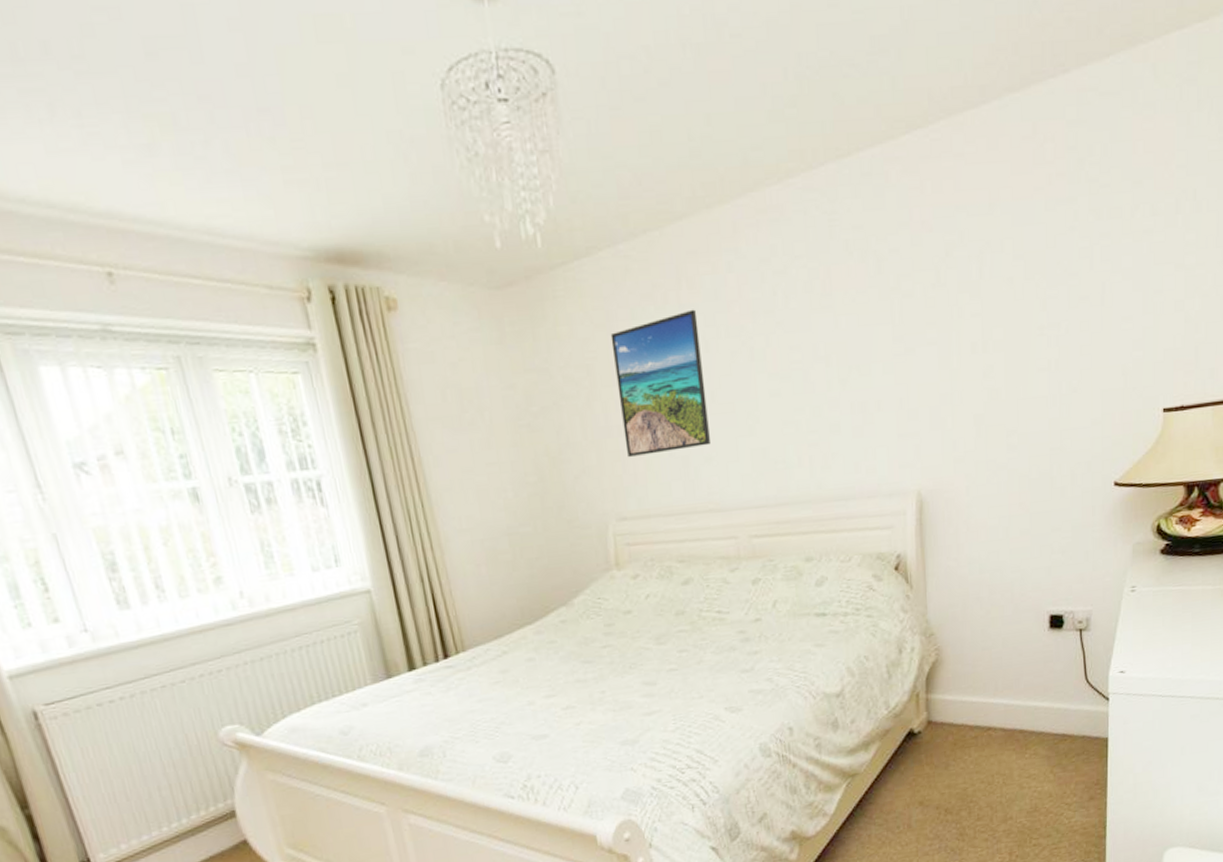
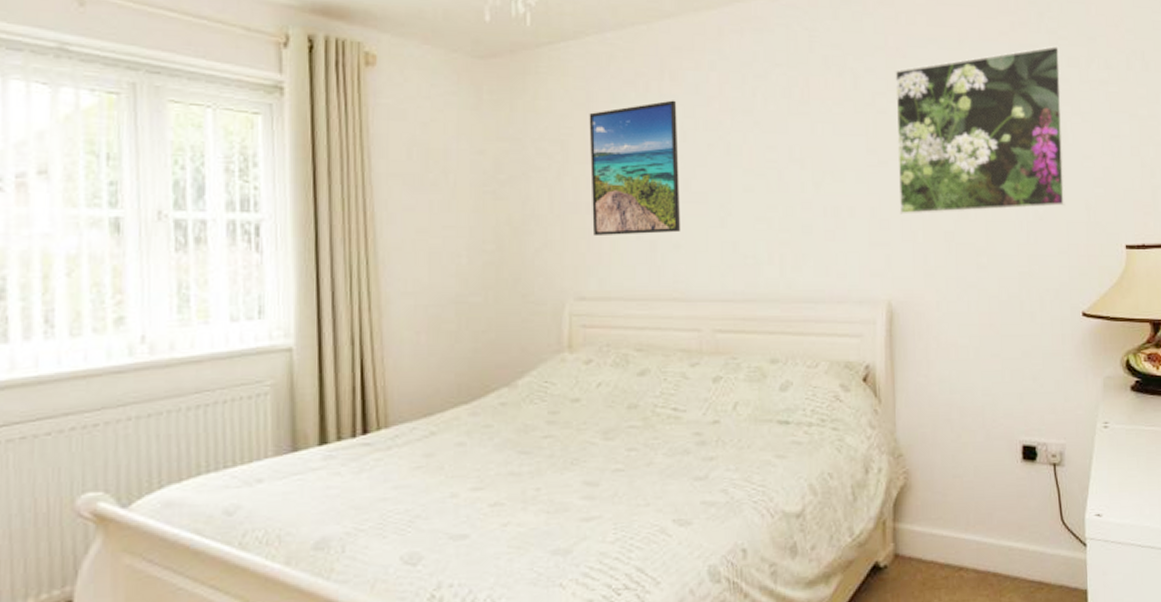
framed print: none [921,195,1102,402] -> present [895,45,1065,215]

